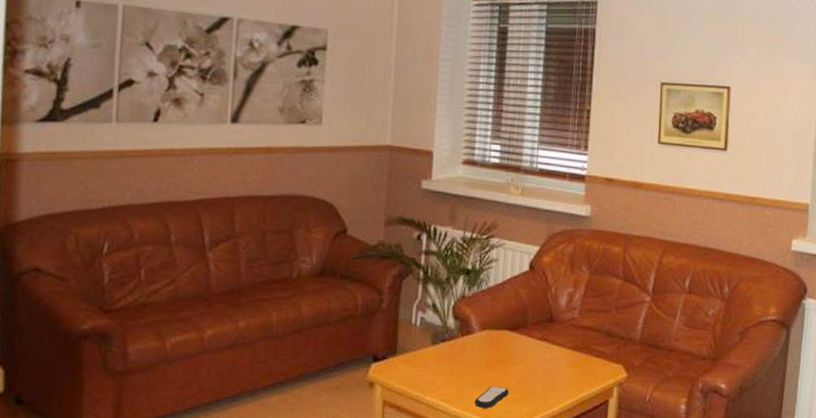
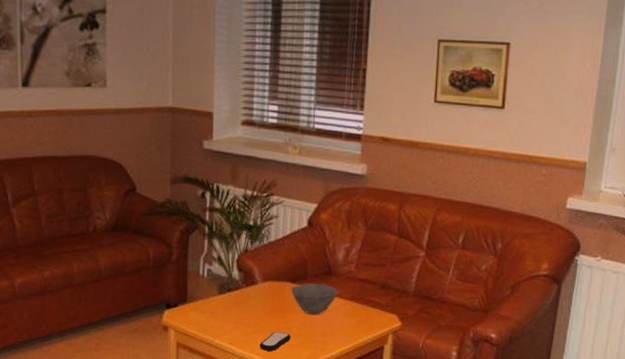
bowl: none [510,332,560,366] -> present [291,283,338,314]

